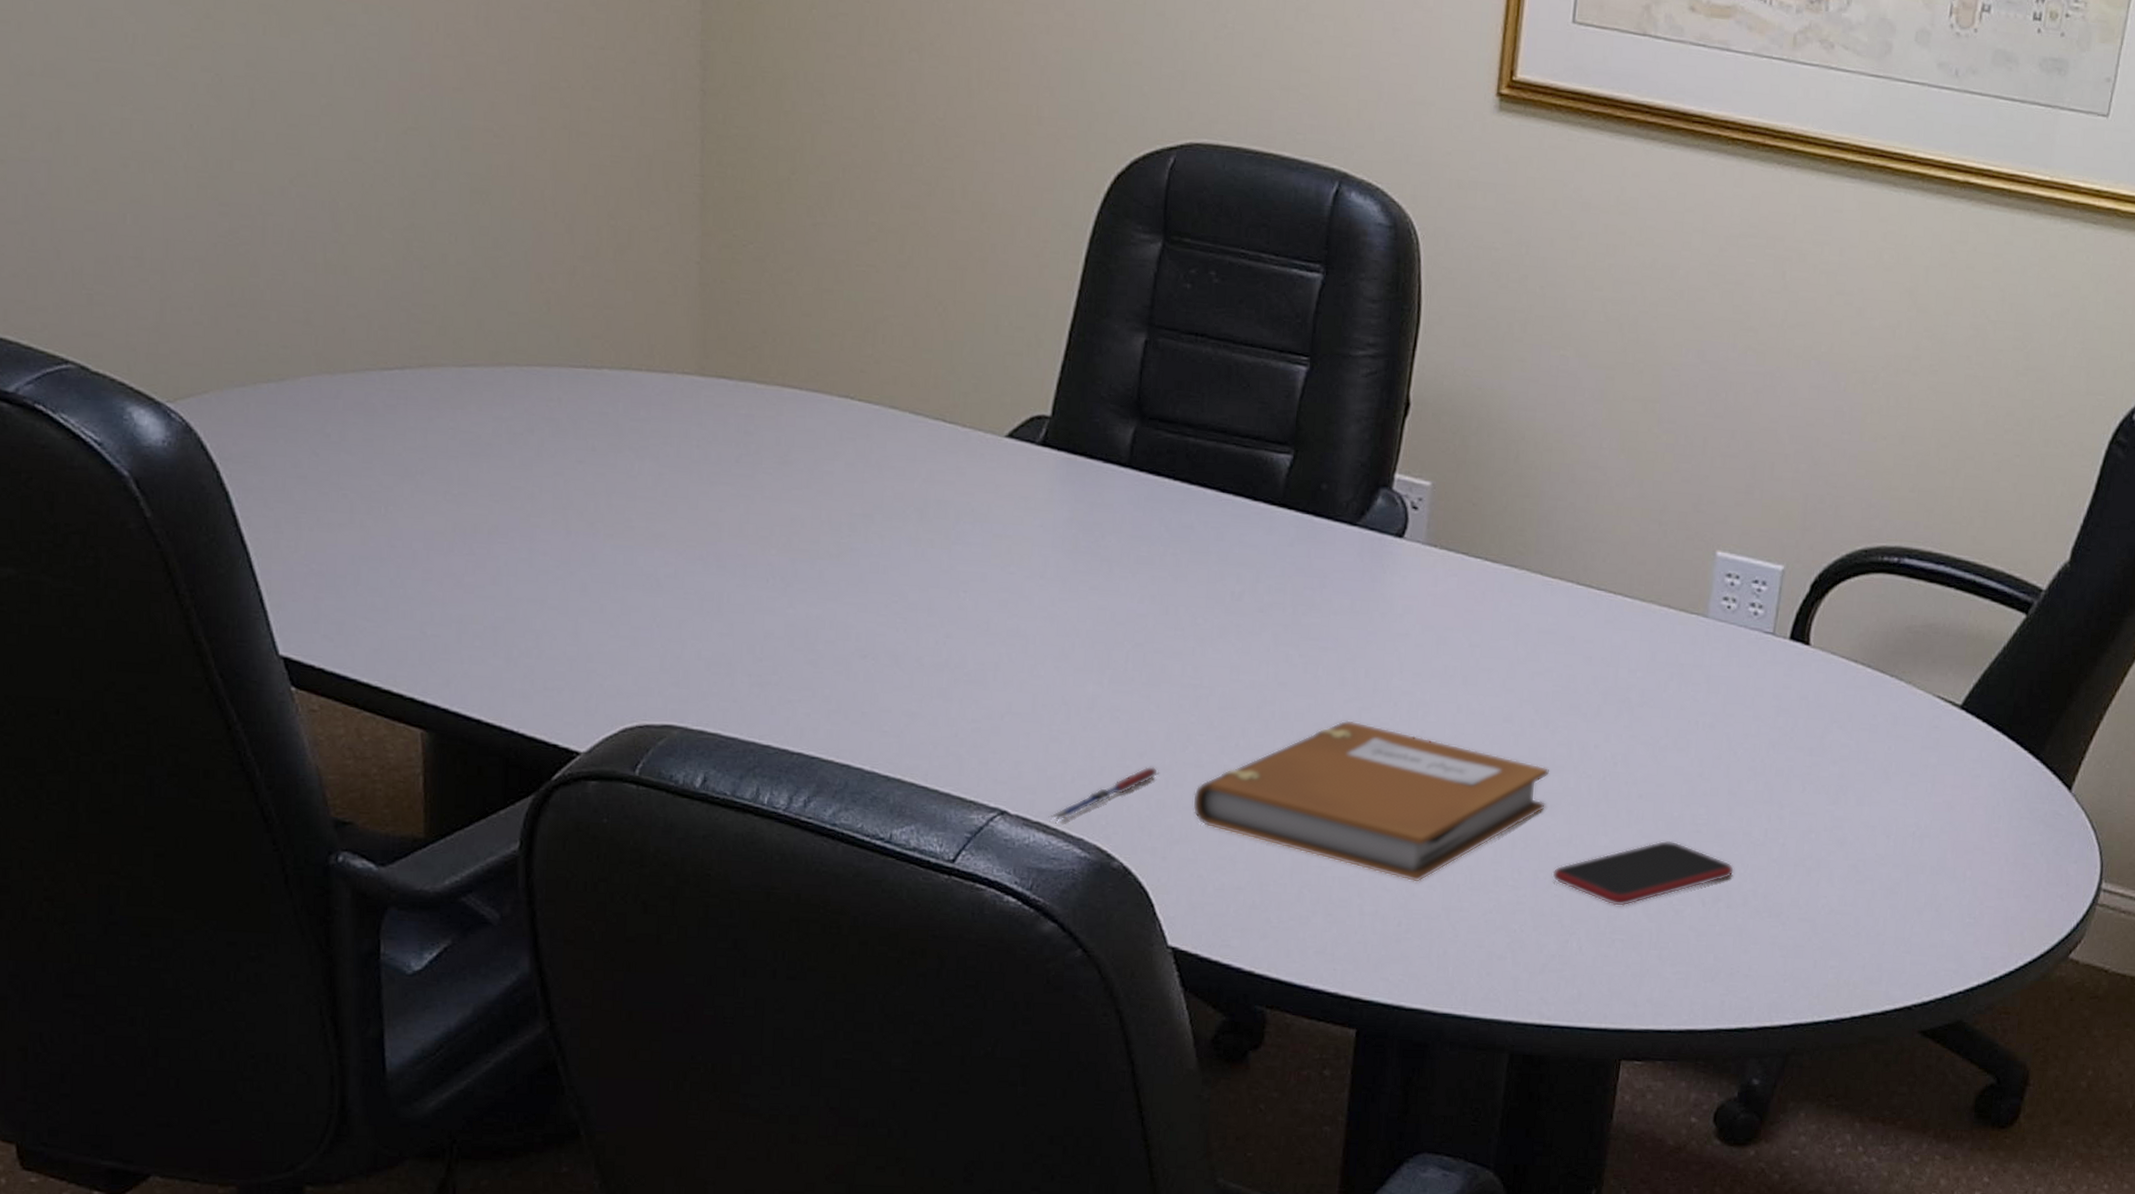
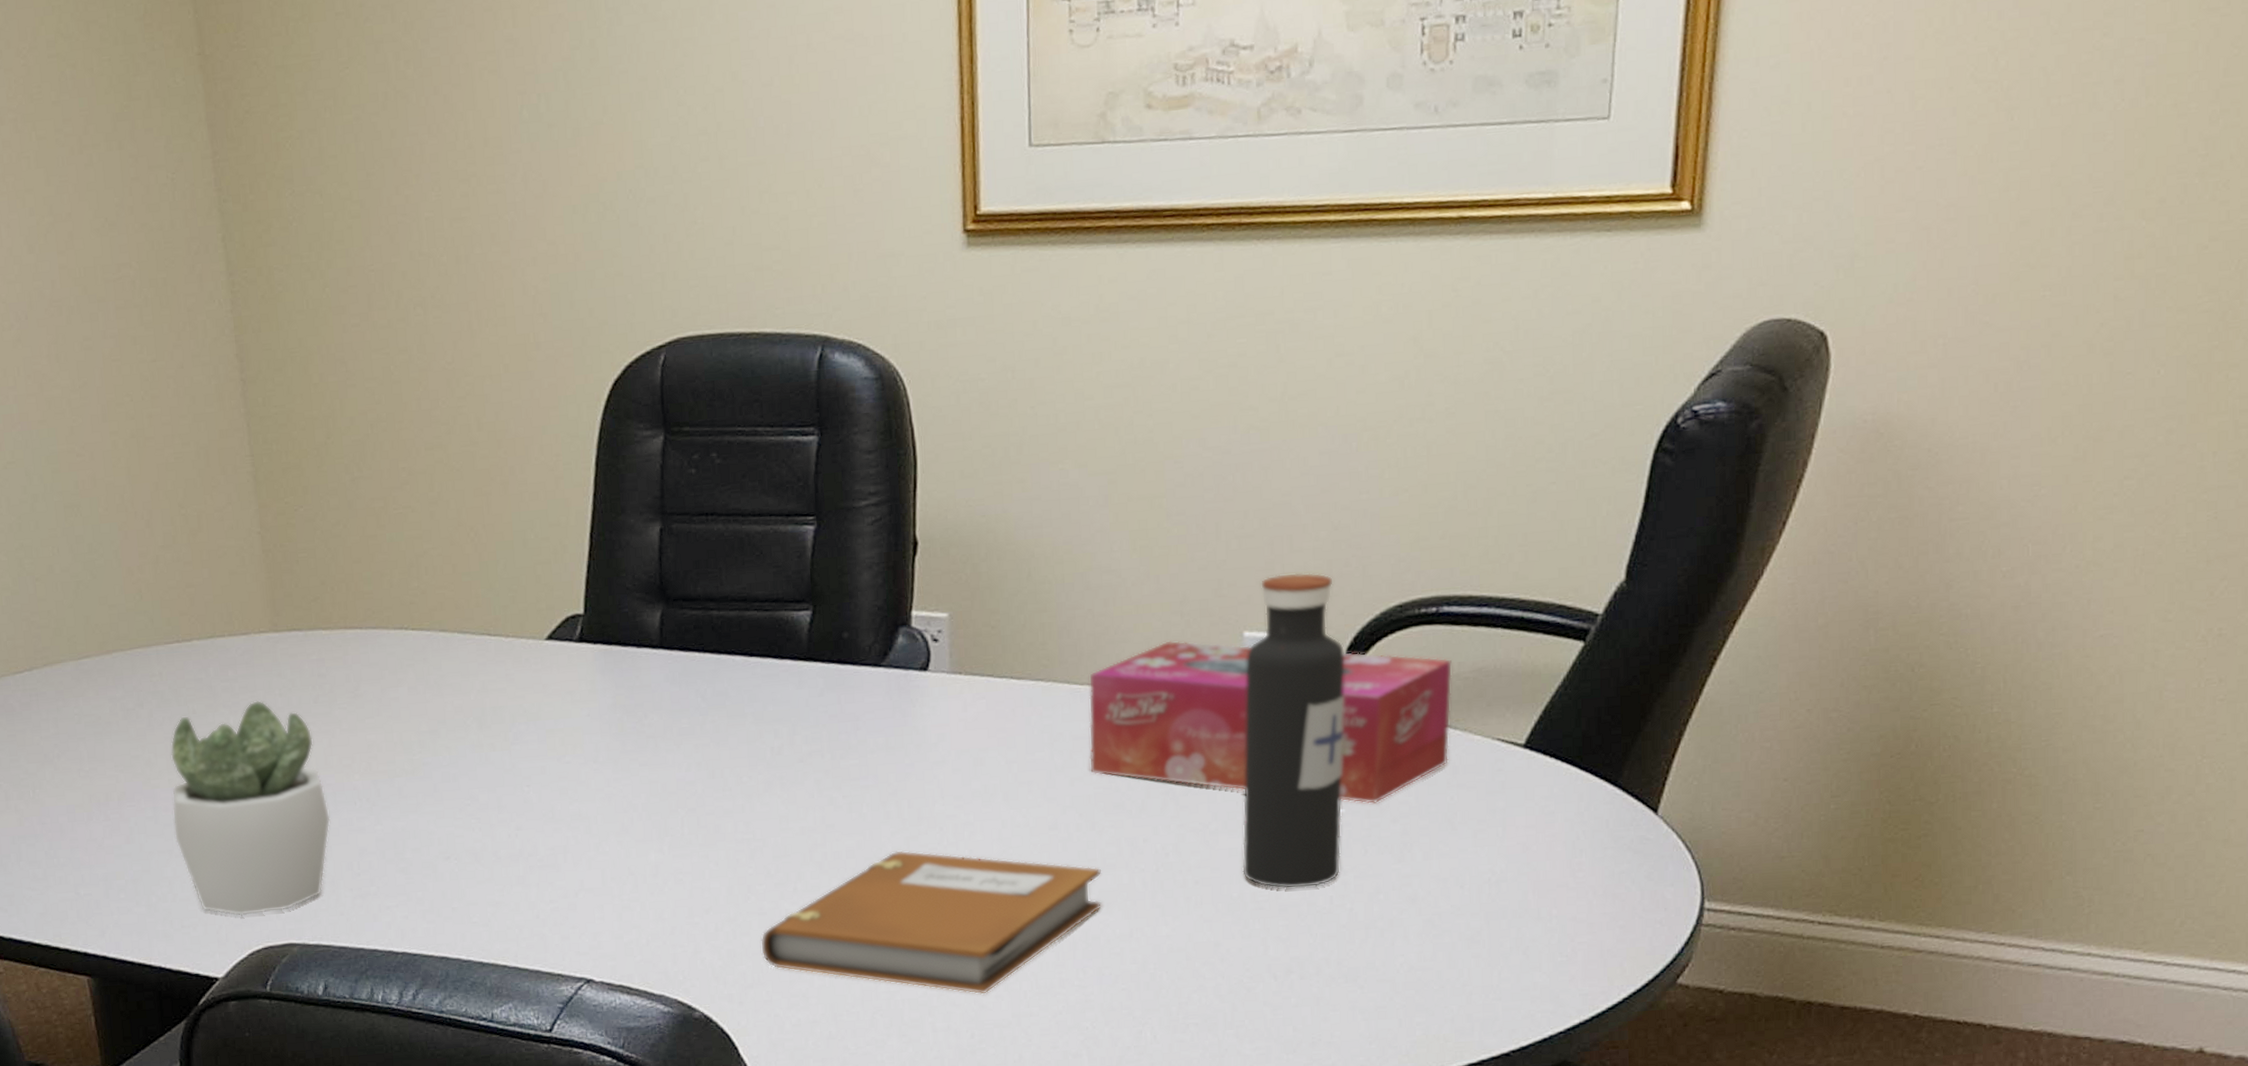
succulent plant: none [550,447,737,688] -> present [170,700,331,916]
pen: present [1048,766,1160,822] -> none [630,919,727,982]
tissue box: none [1550,547,1906,743] -> present [1088,640,1453,805]
smartphone: present [1552,840,1735,906] -> none [1117,921,1303,992]
water bottle: none [1685,499,1810,818] -> present [1242,572,1345,889]

